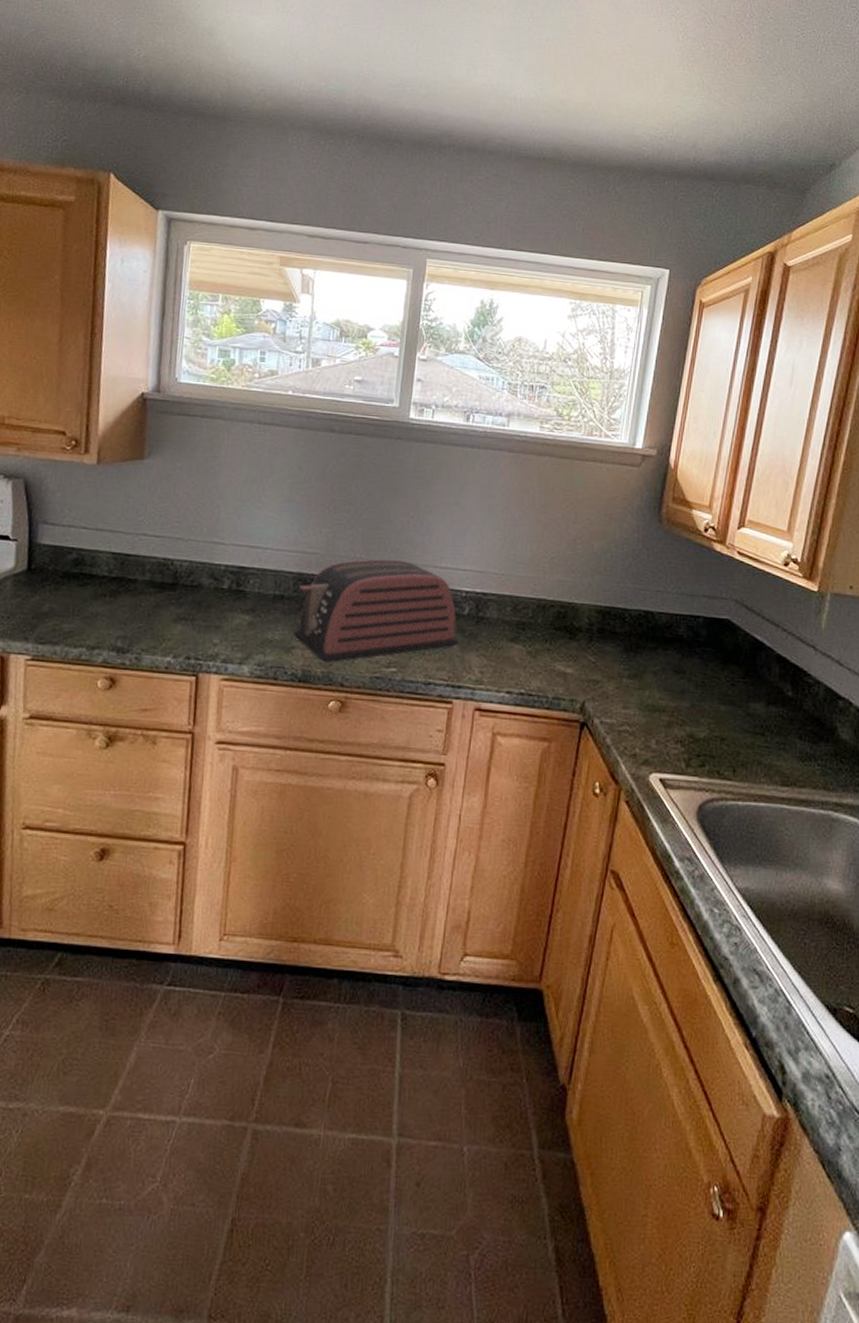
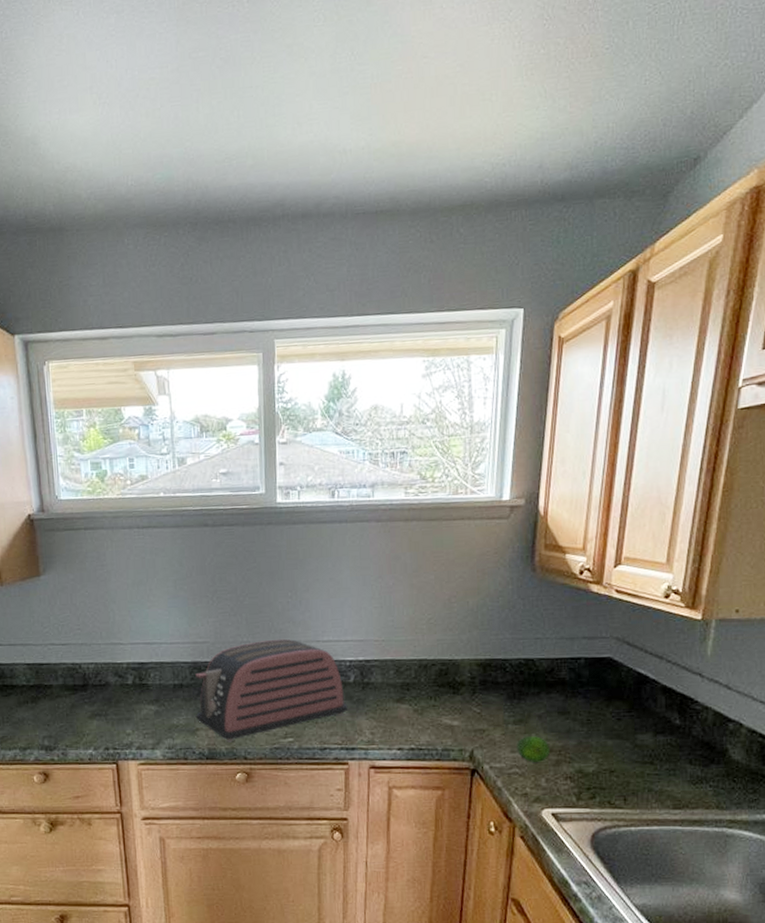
fruit: none [629,693,663,722] -> present [517,736,551,762]

